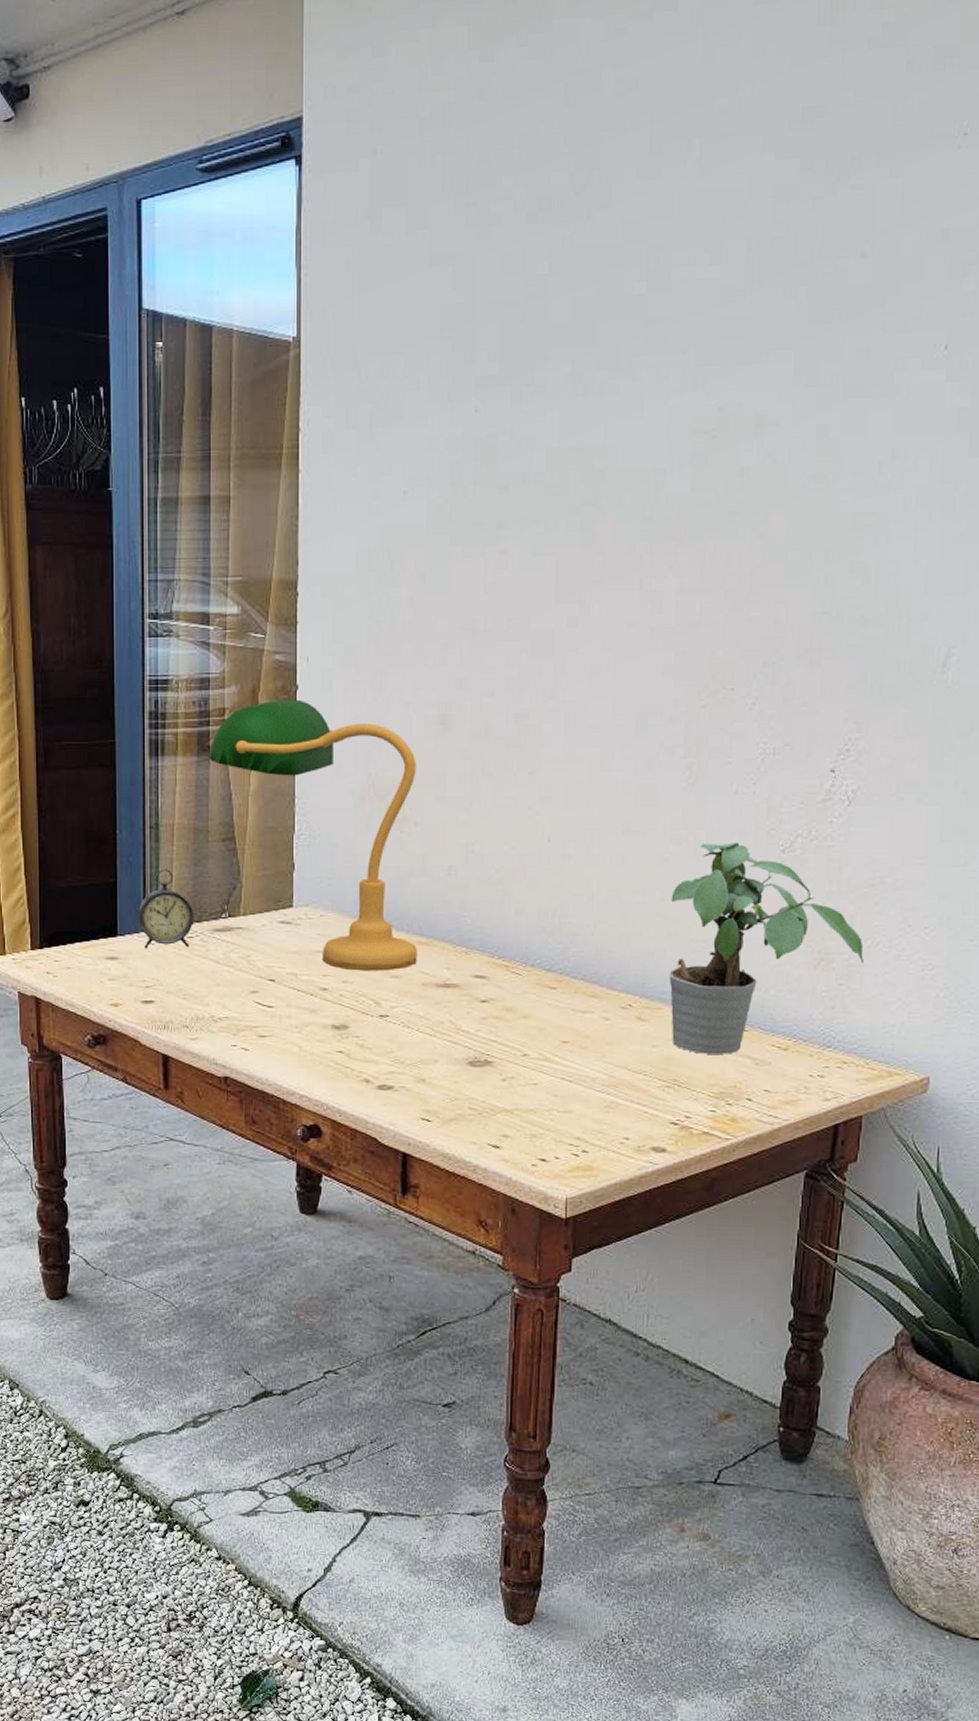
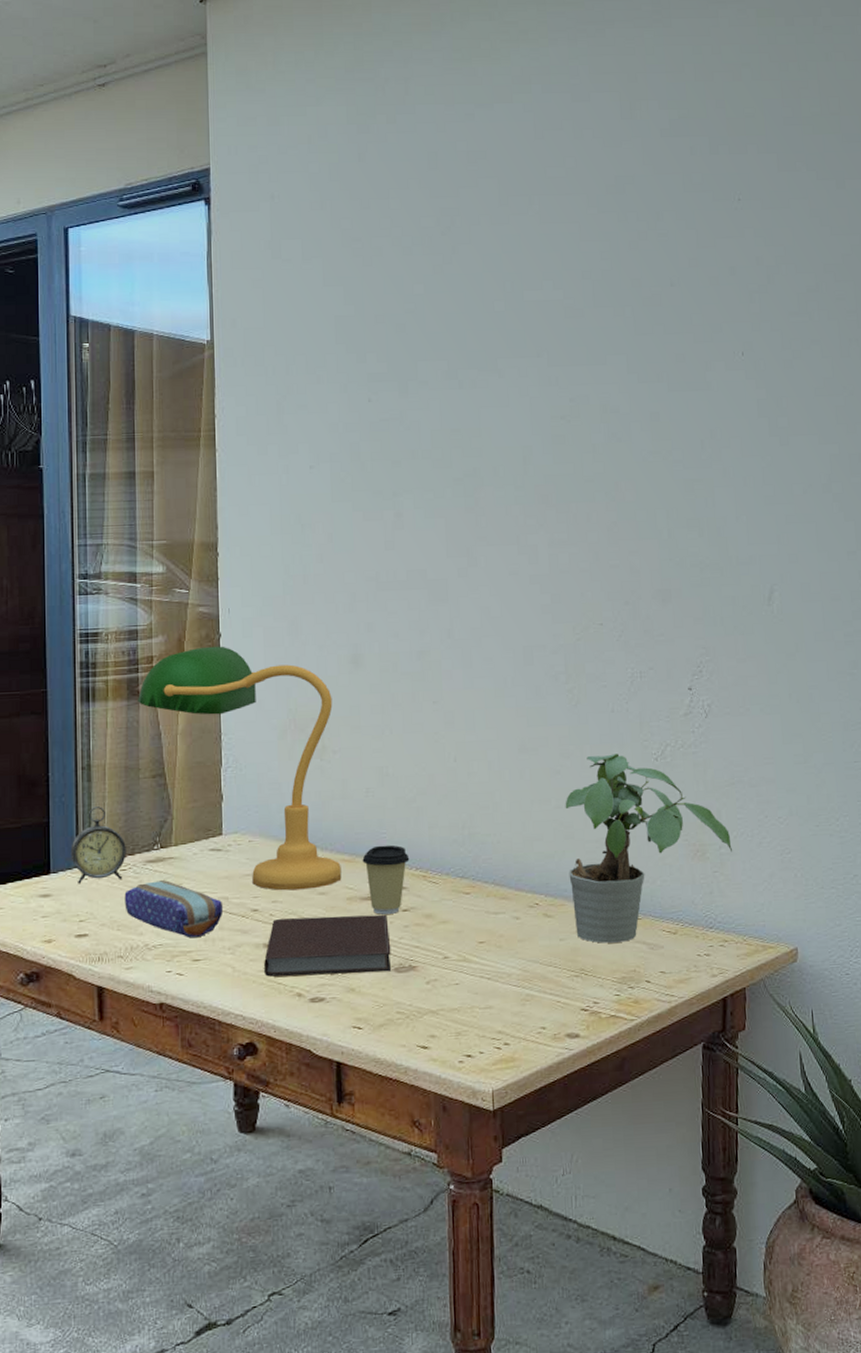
pencil case: none [191,951,292,1013] -> present [124,880,224,938]
notebook: none [332,999,466,1065] -> present [264,914,392,977]
coffee cup: none [440,929,492,1004] -> present [362,845,410,915]

